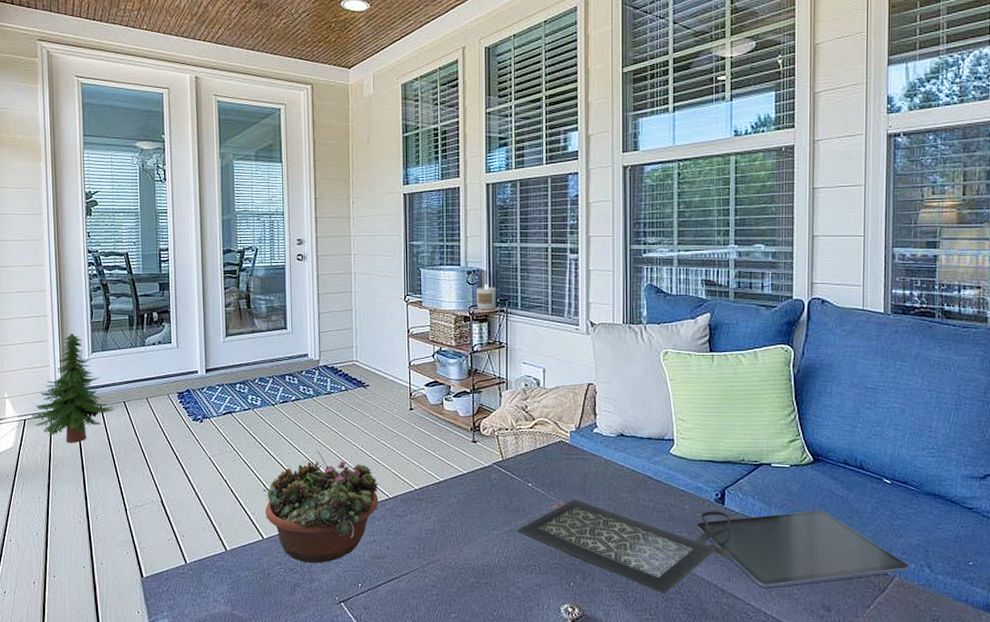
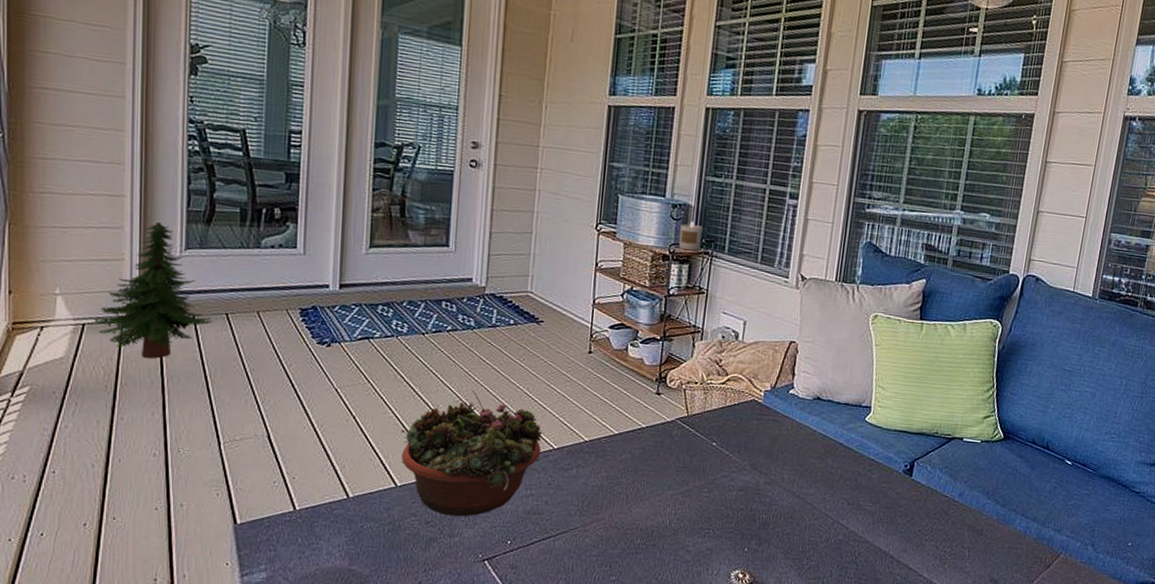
clutch bag: present [516,499,732,594] -> none [693,461,916,563]
tablet: present [696,510,910,588] -> none [881,486,1076,561]

